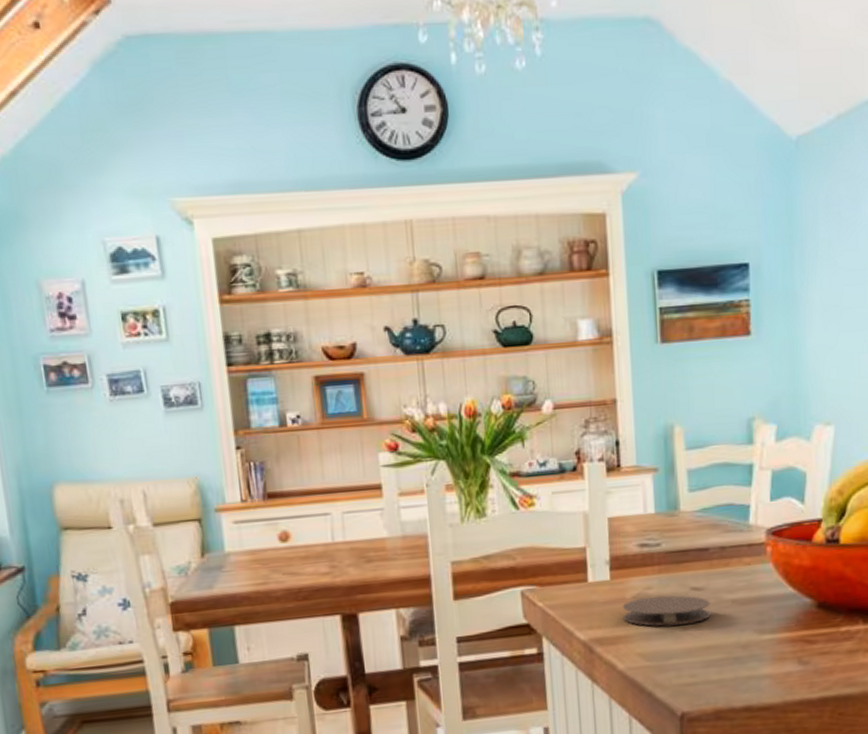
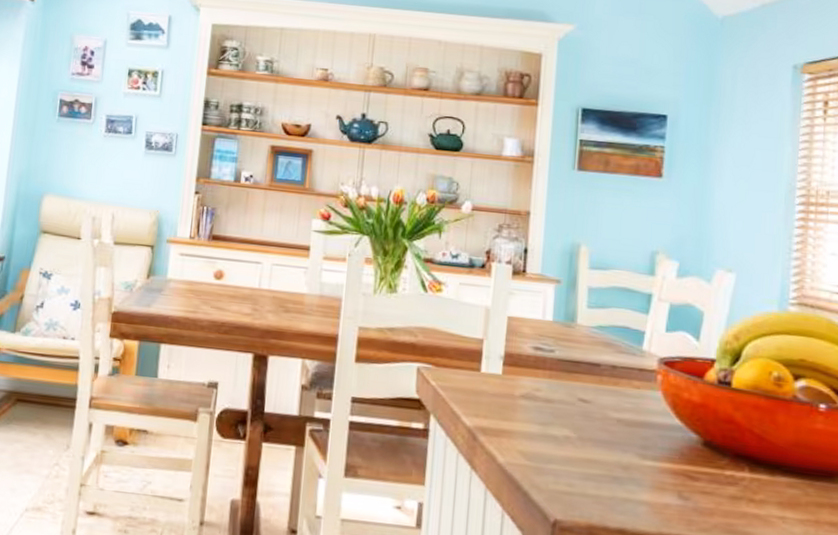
coaster: present [622,595,711,627] -> none [509,398,596,434]

